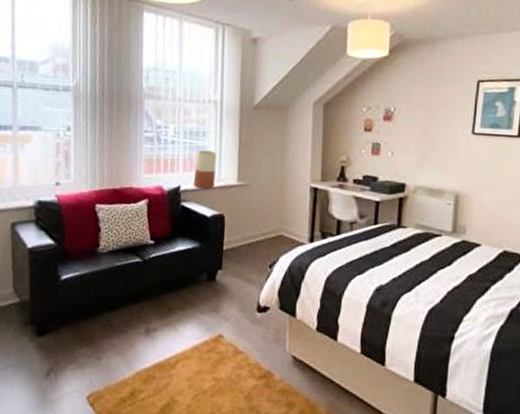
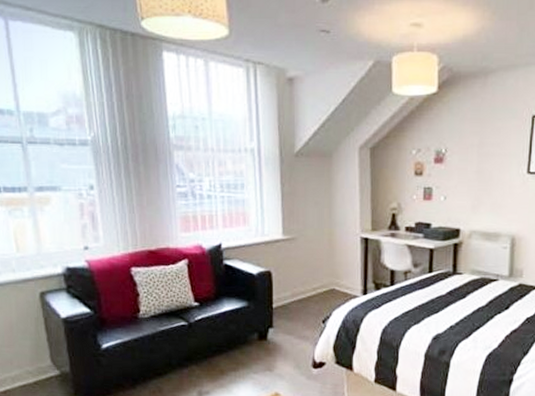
vase: present [193,150,217,190] -> none [235,204,258,247]

